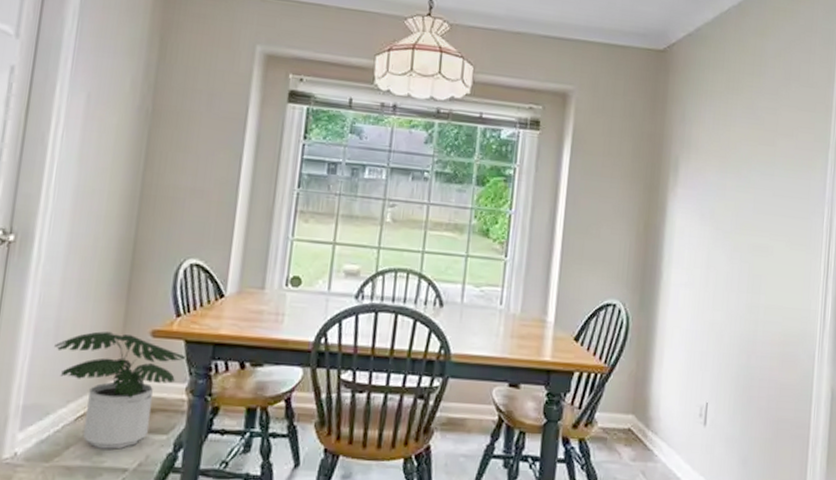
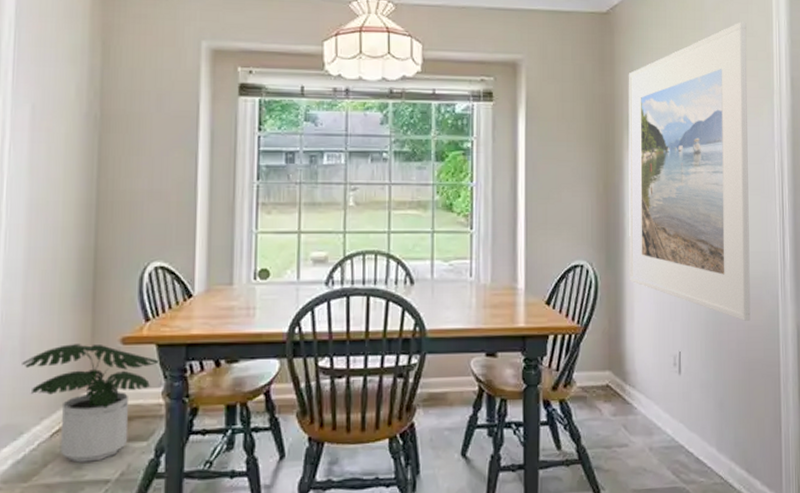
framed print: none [662,71,807,379] -> present [628,22,751,321]

